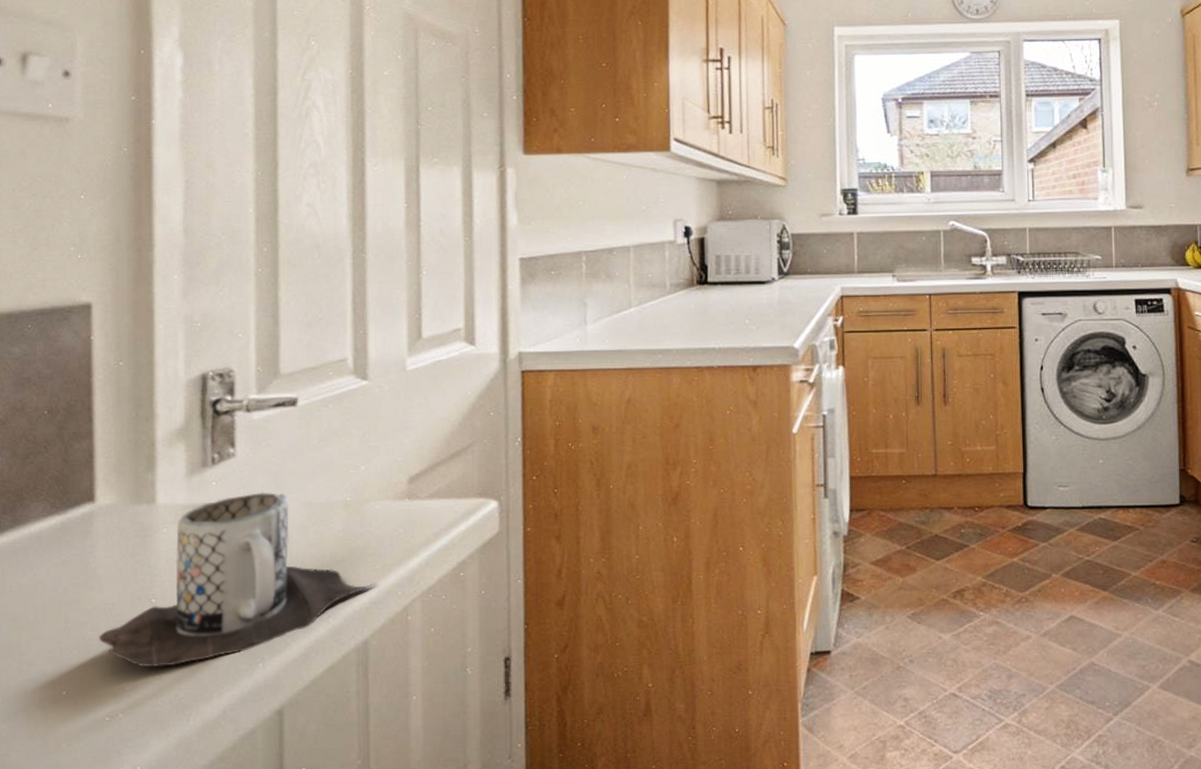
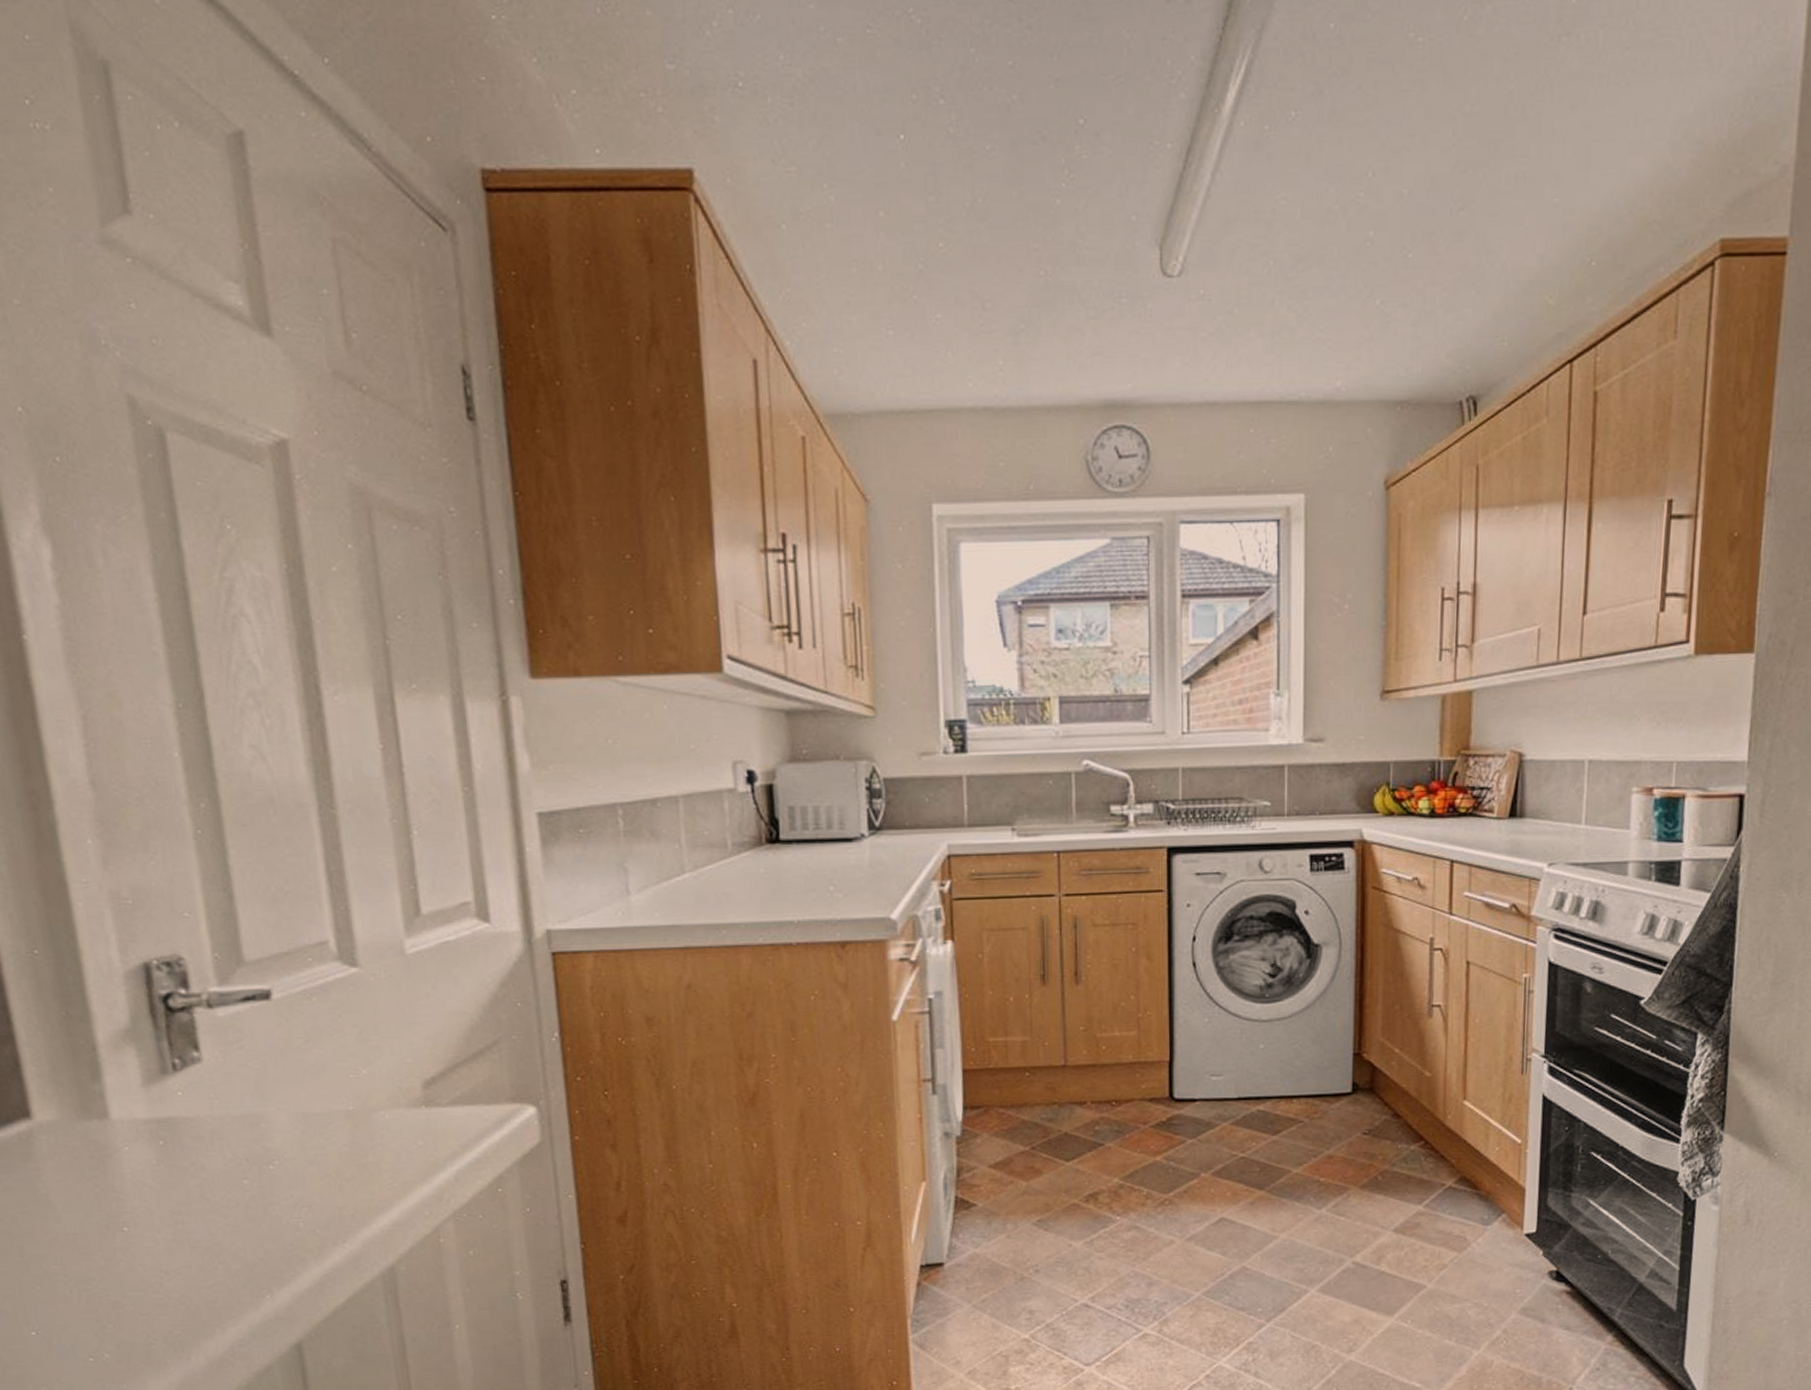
mug: present [99,492,376,668] -> none [65,1102,397,1303]

